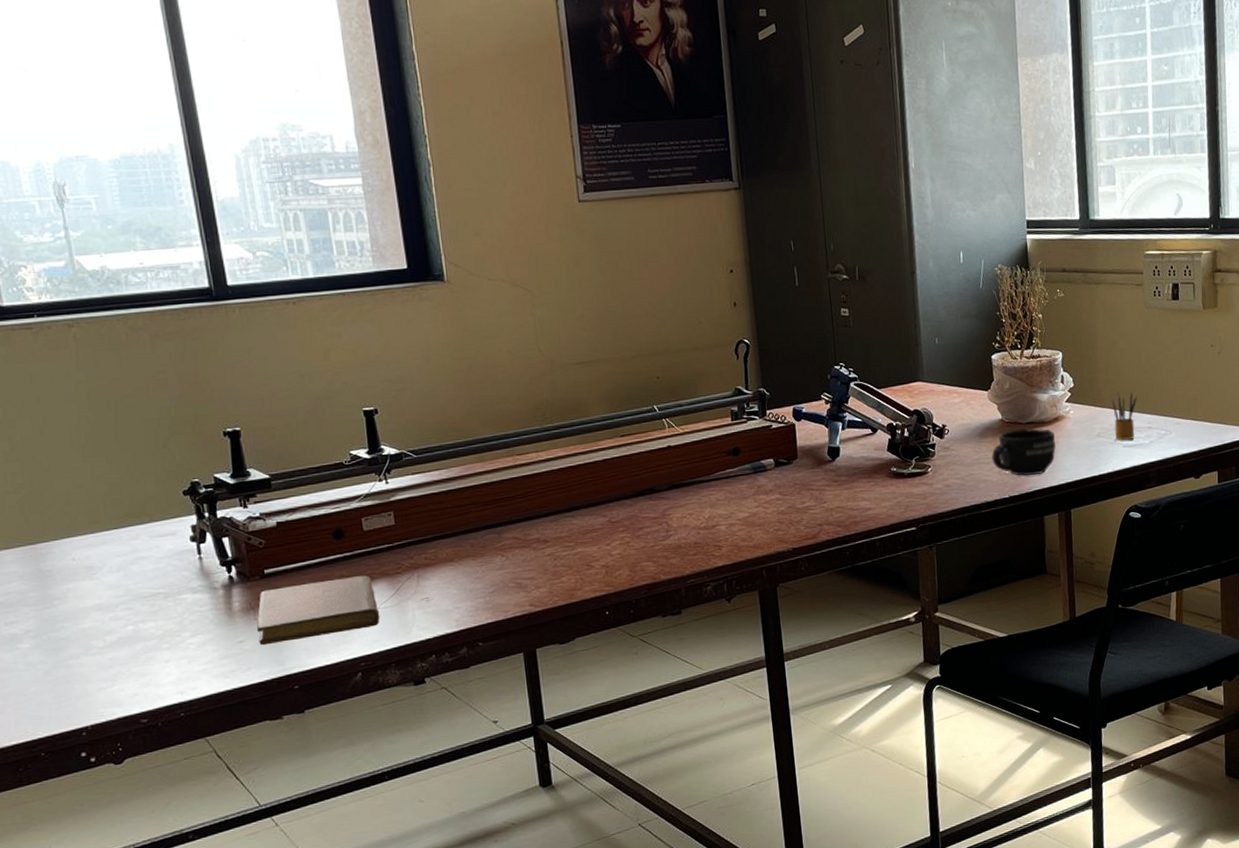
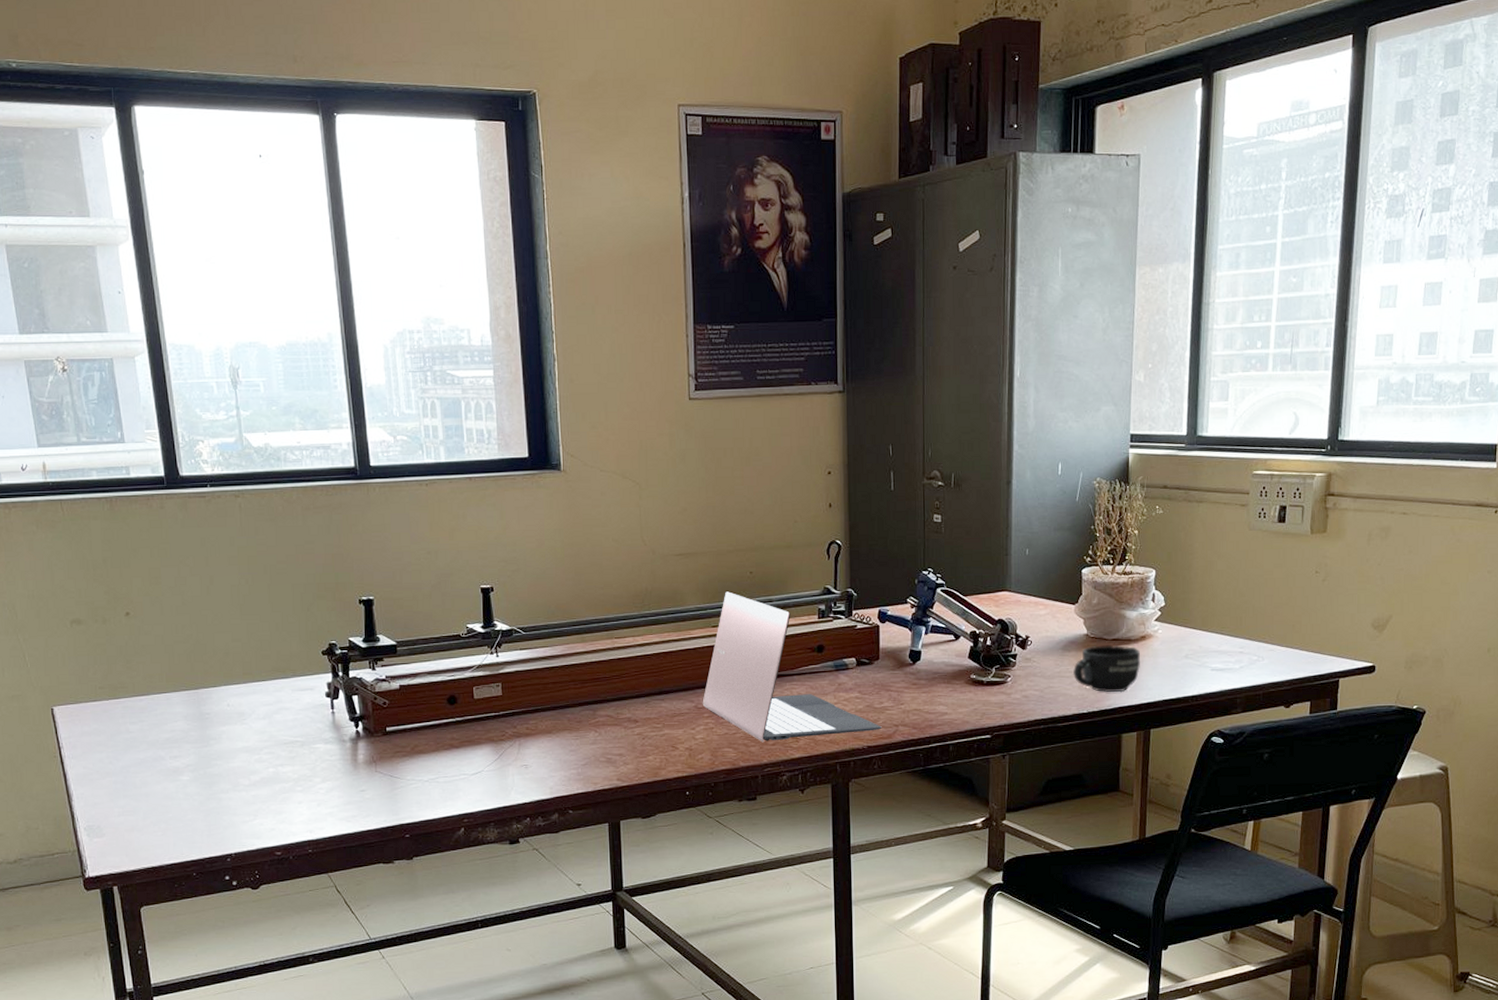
notebook: present [257,575,380,646] -> none [377,740,484,796]
laptop: none [616,398,806,553] -> present [702,591,882,743]
pencil box: present [1111,390,1137,440] -> none [1203,613,1231,663]

